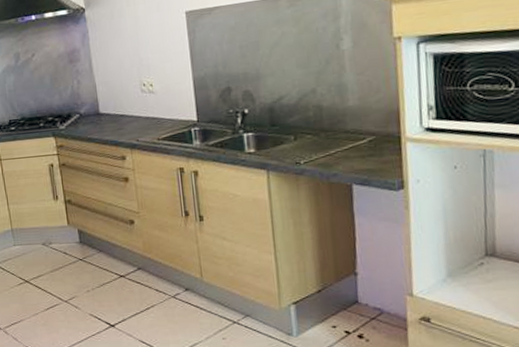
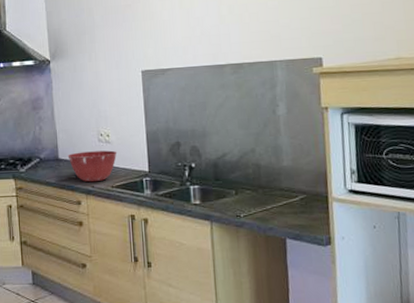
mixing bowl: none [109,100,162,136] -> present [67,150,117,182]

